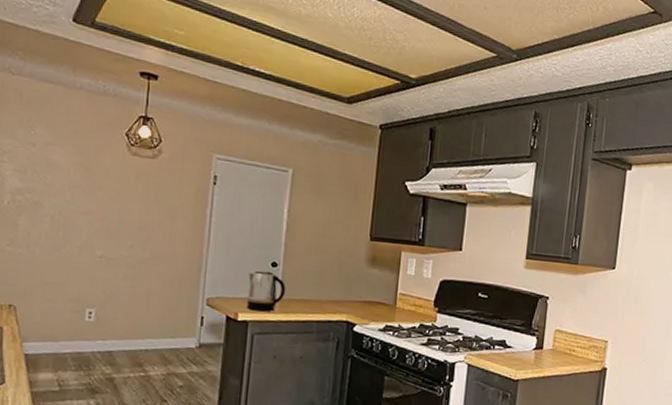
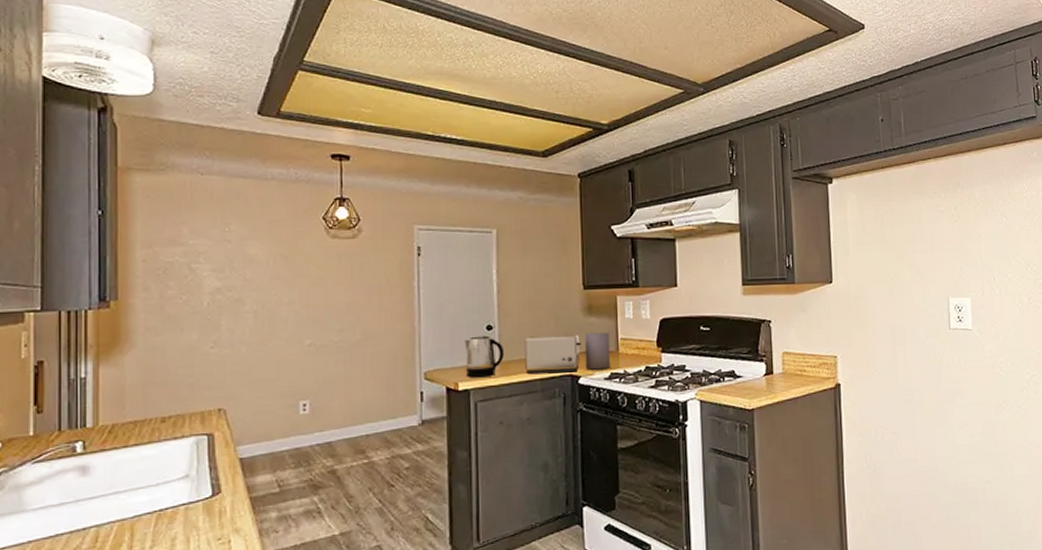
toaster: none [304,278,361,320] -> present [524,334,582,375]
canister: none [362,283,390,321] -> present [584,332,611,370]

